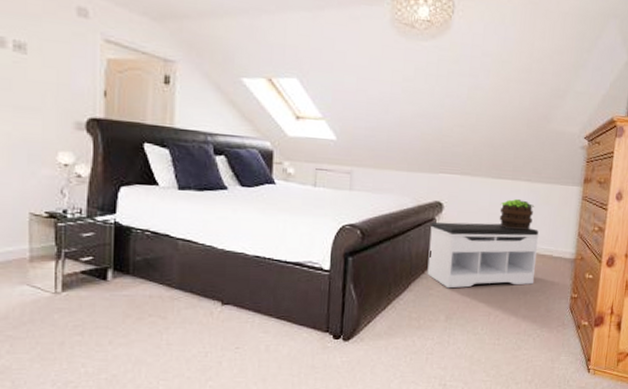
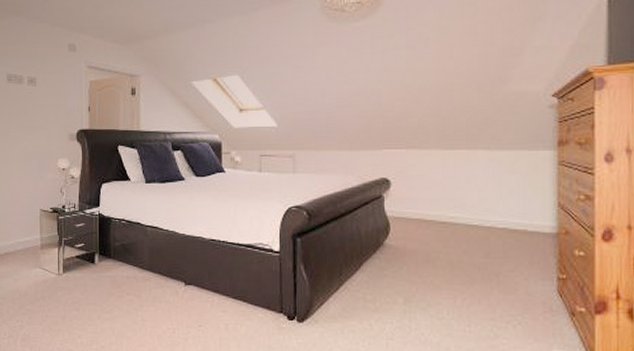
bench: present [427,221,539,289] -> none [379,197,507,269]
potted plant: present [499,199,535,231] -> none [455,170,498,203]

